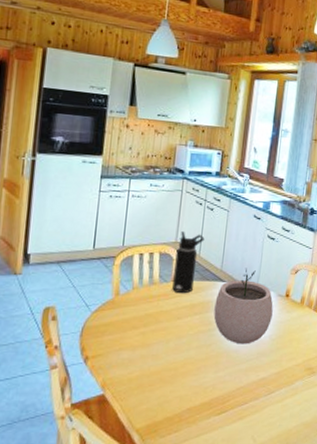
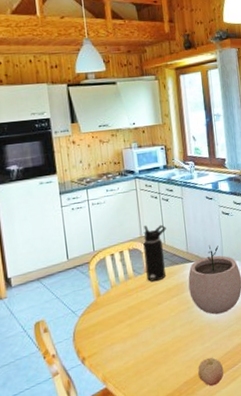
fruit: none [204,388,233,420] -> present [198,357,224,387]

